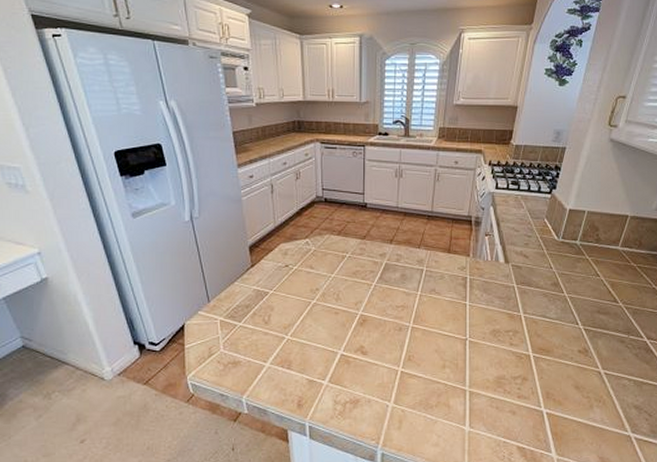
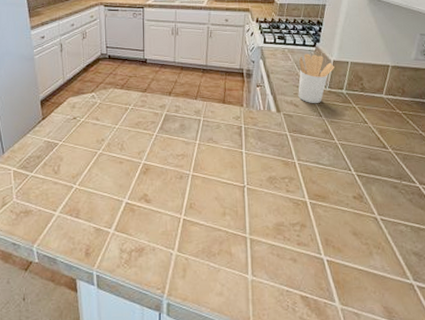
utensil holder: none [529,201,570,255] -> present [298,53,334,104]

